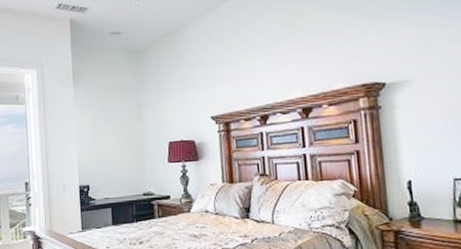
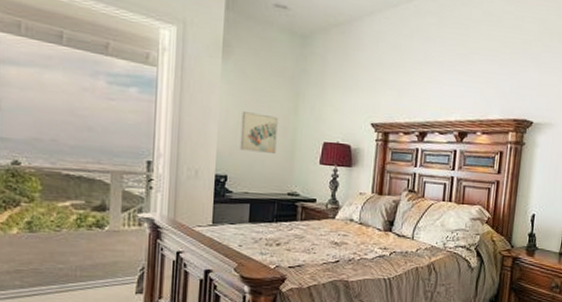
wall art: none [95,126,128,162] -> present [240,110,278,154]

